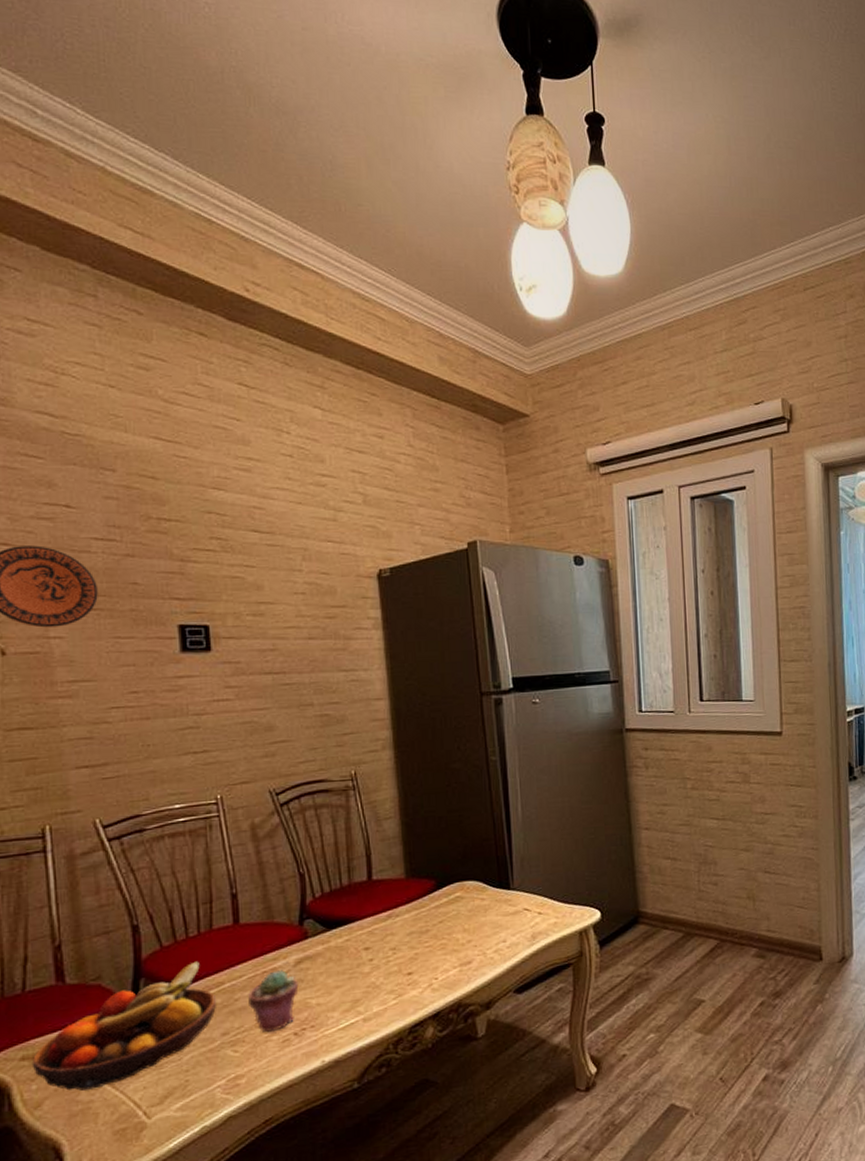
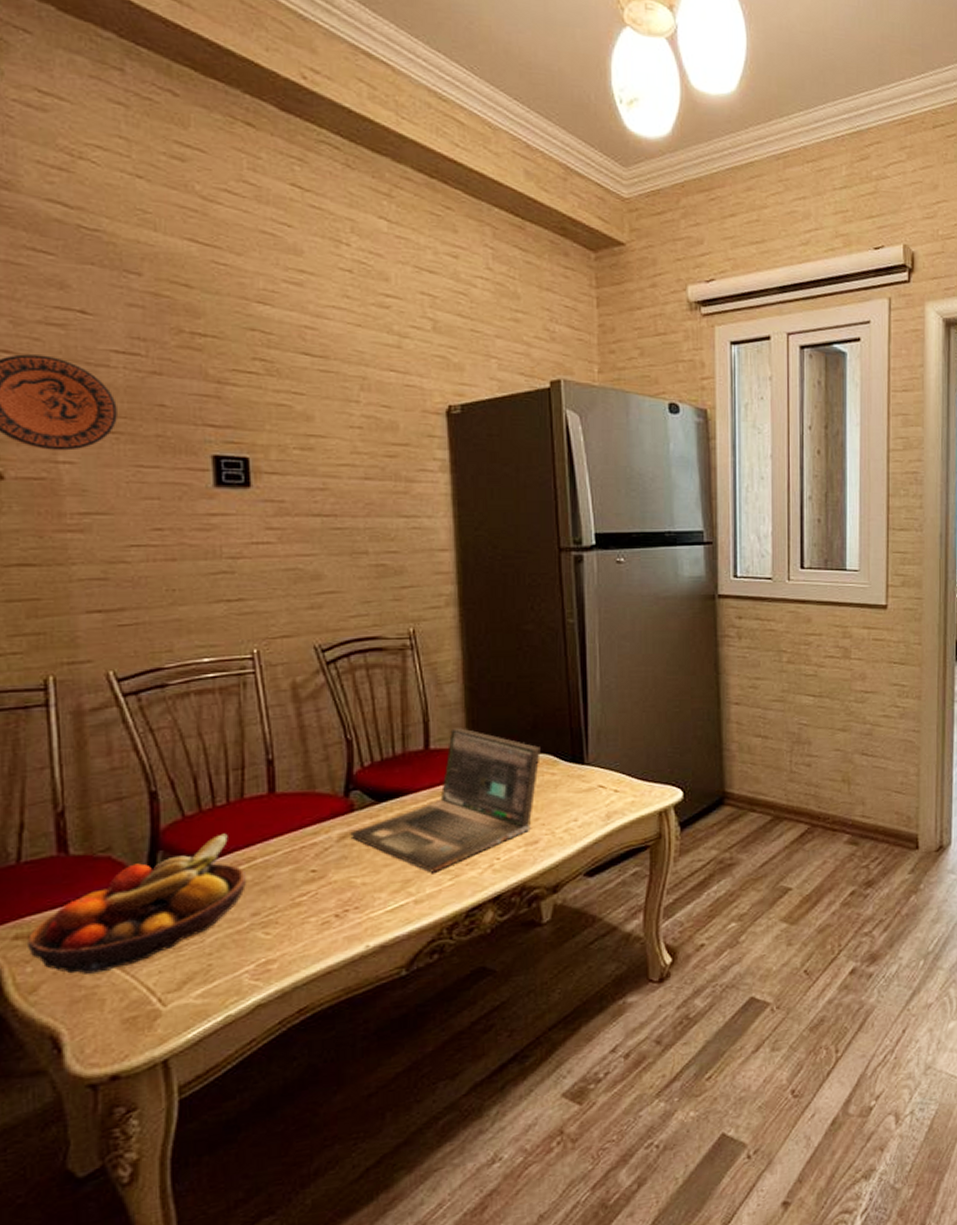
potted succulent: present [248,970,299,1032] -> none [283,845,342,913]
laptop: none [305,859,471,993] -> present [350,728,541,873]

